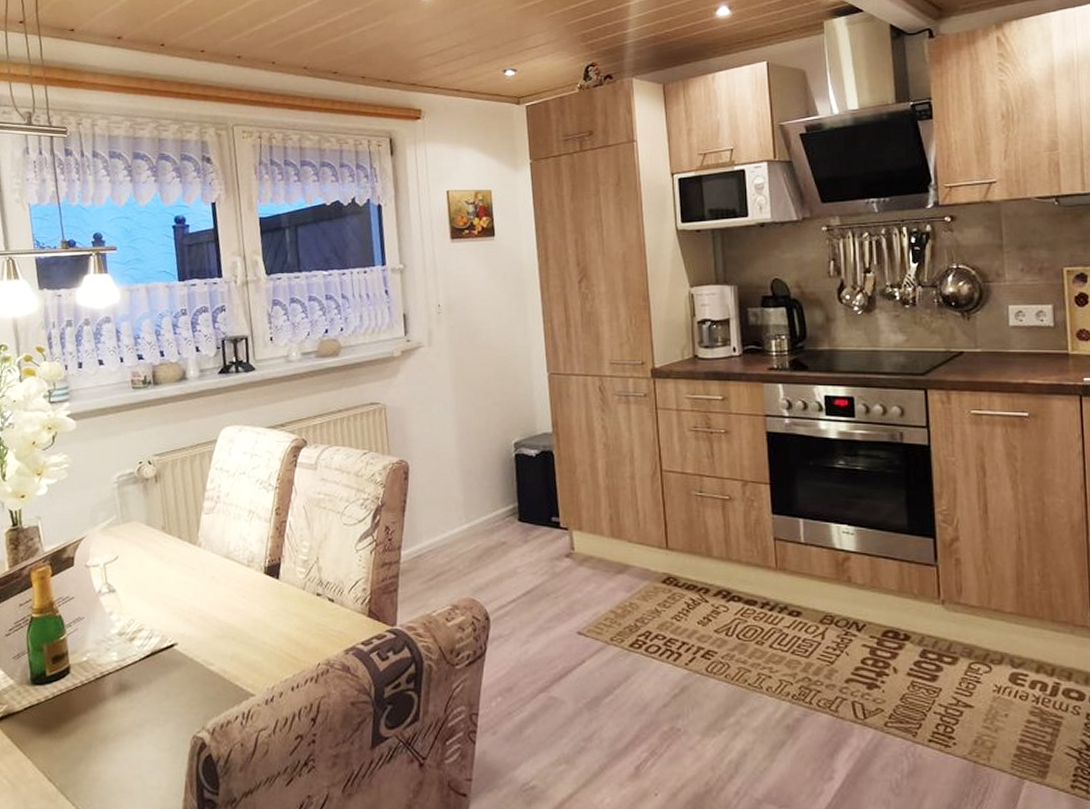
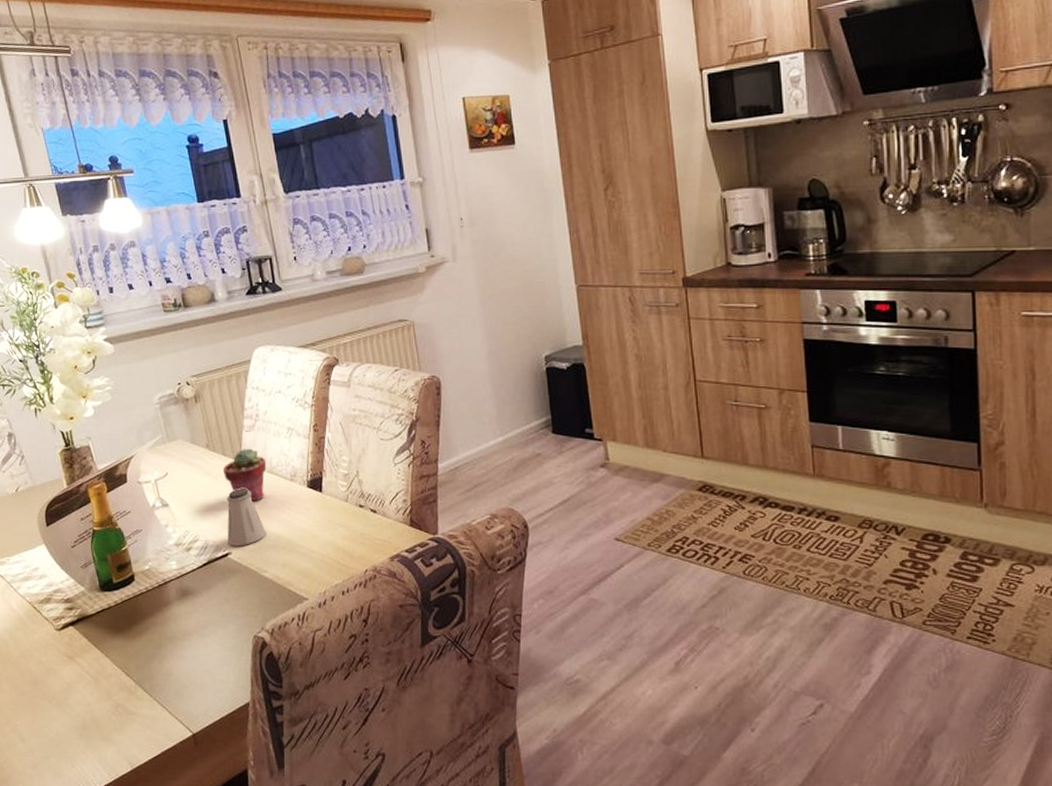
saltshaker: none [174,574,217,637] -> present [227,489,266,546]
potted succulent: none [176,531,224,589] -> present [222,448,267,502]

